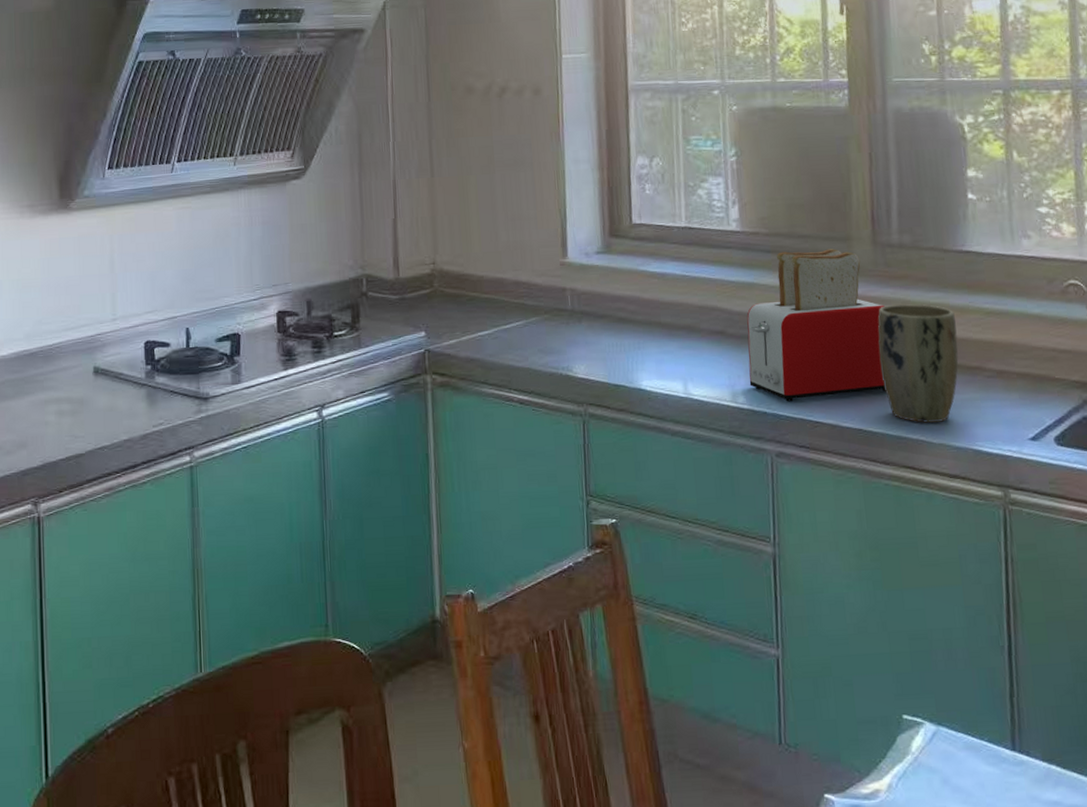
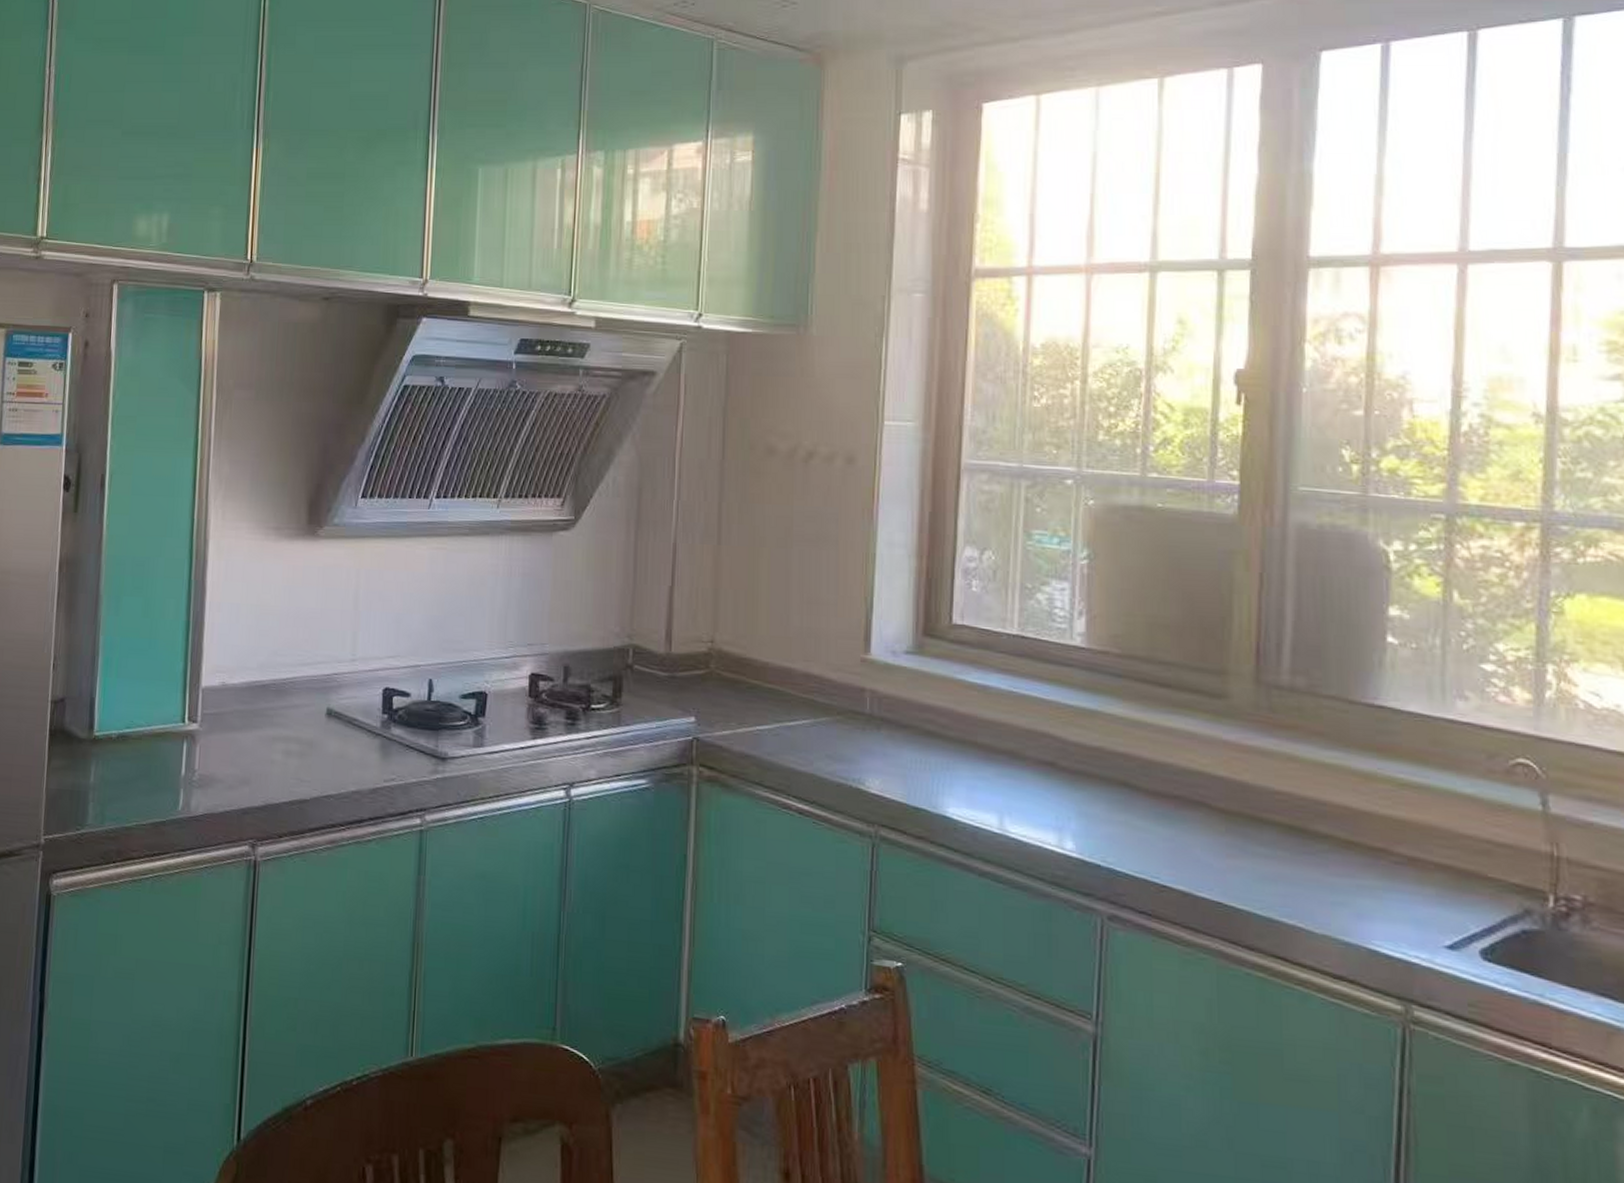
toaster: present [747,249,887,402] -> none [1081,678,1264,862]
plant pot: present [878,304,959,423] -> none [1252,758,1358,909]

